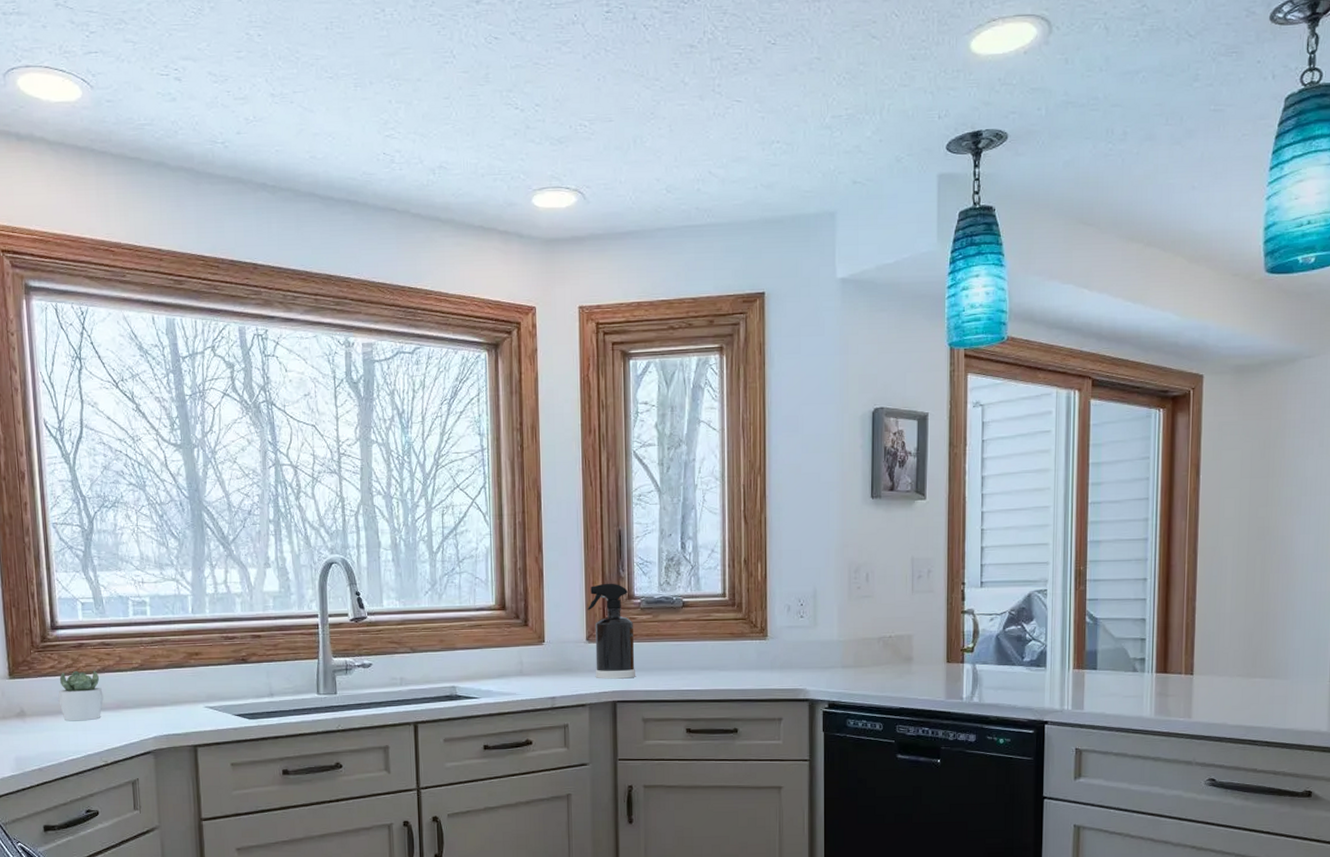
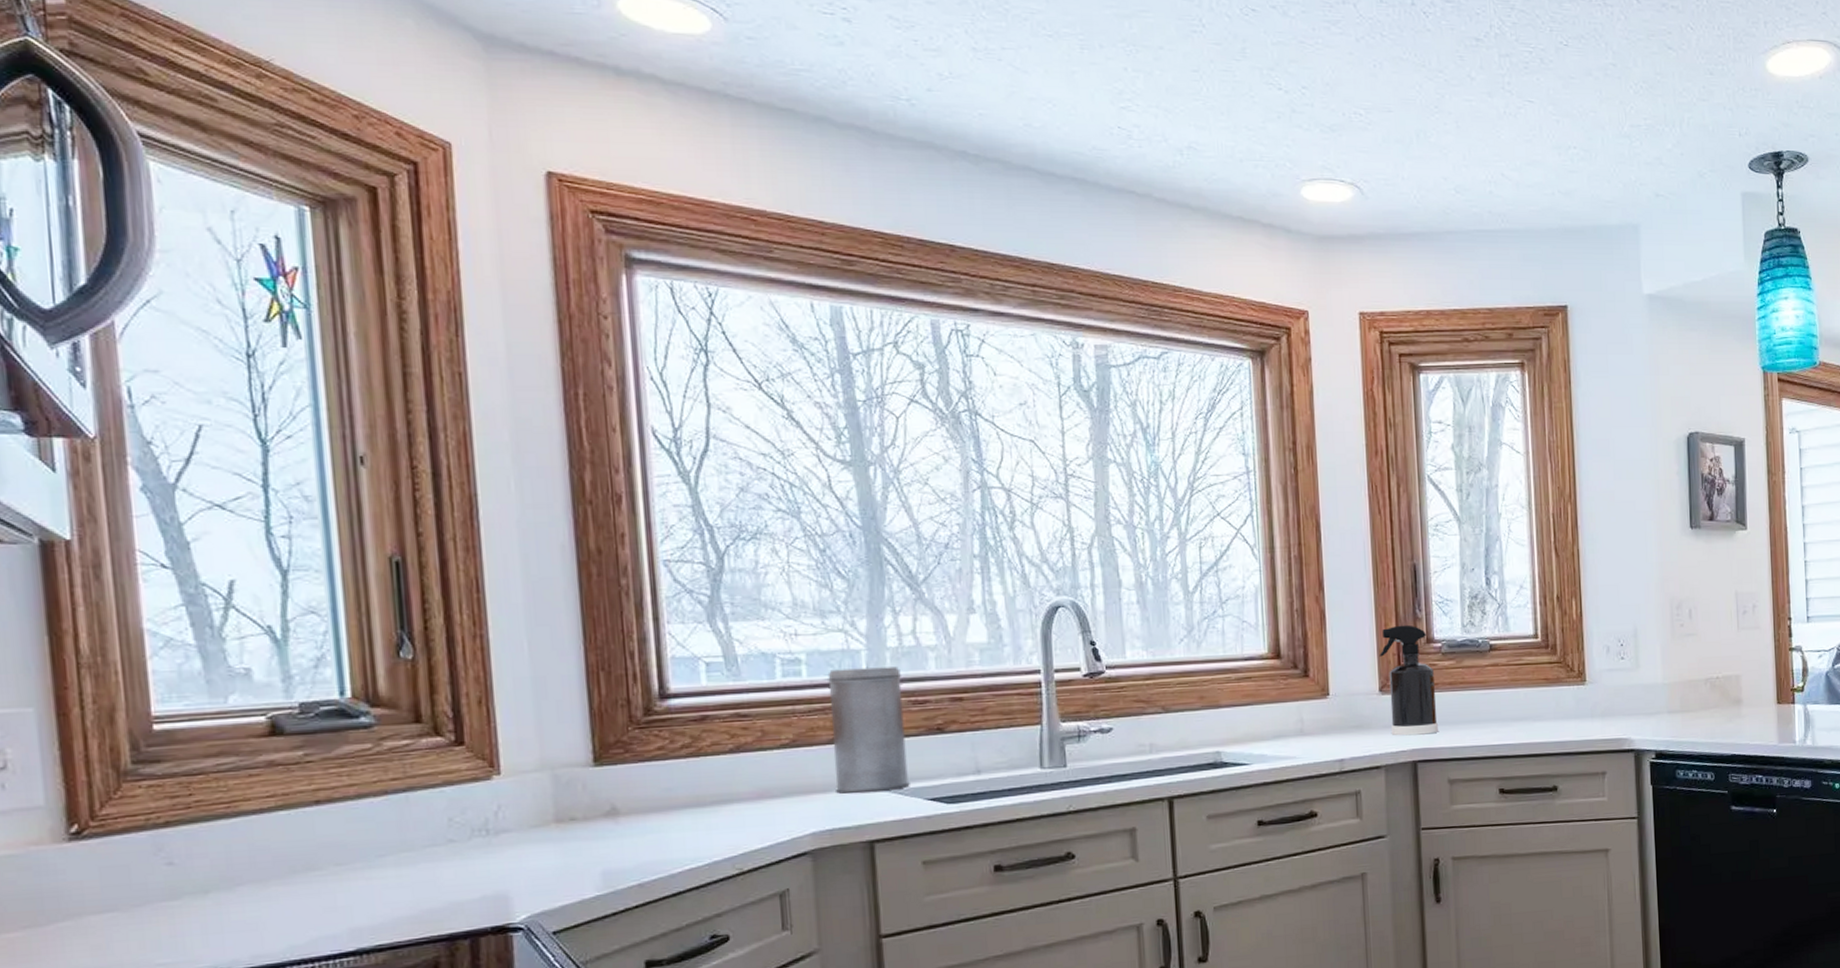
succulent plant: present [58,671,104,722] -> none [669,751,738,819]
canister: none [165,609,223,708] -> present [827,666,910,795]

